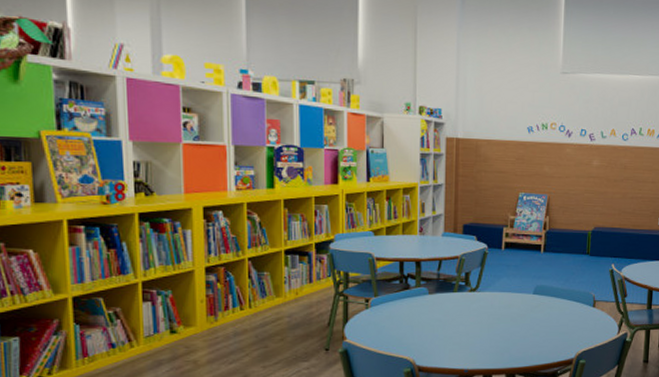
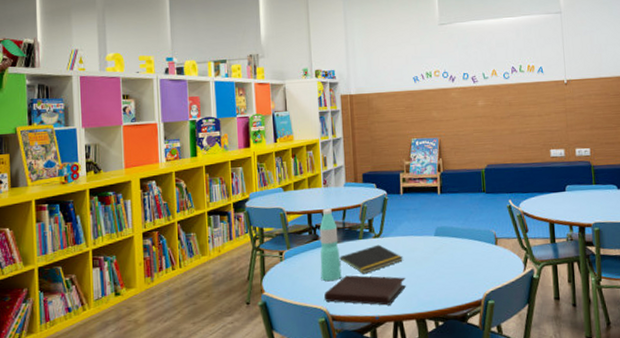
water bottle: none [409,258,432,333] -> present [319,209,342,282]
notebook: none [412,327,499,359] -> present [324,275,406,306]
notepad: none [431,298,498,327] -> present [339,244,403,274]

